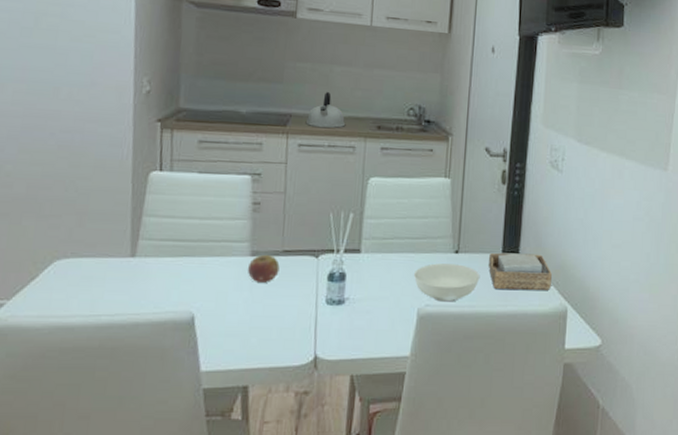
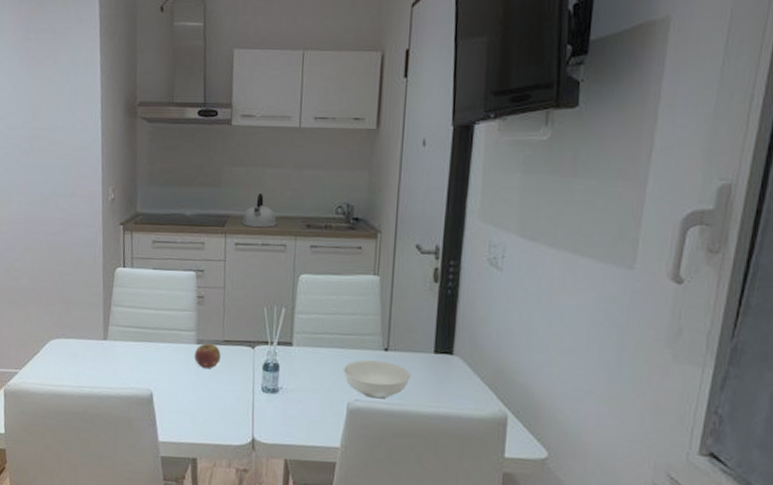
napkin holder: present [488,252,552,290] -> none [419,352,490,395]

